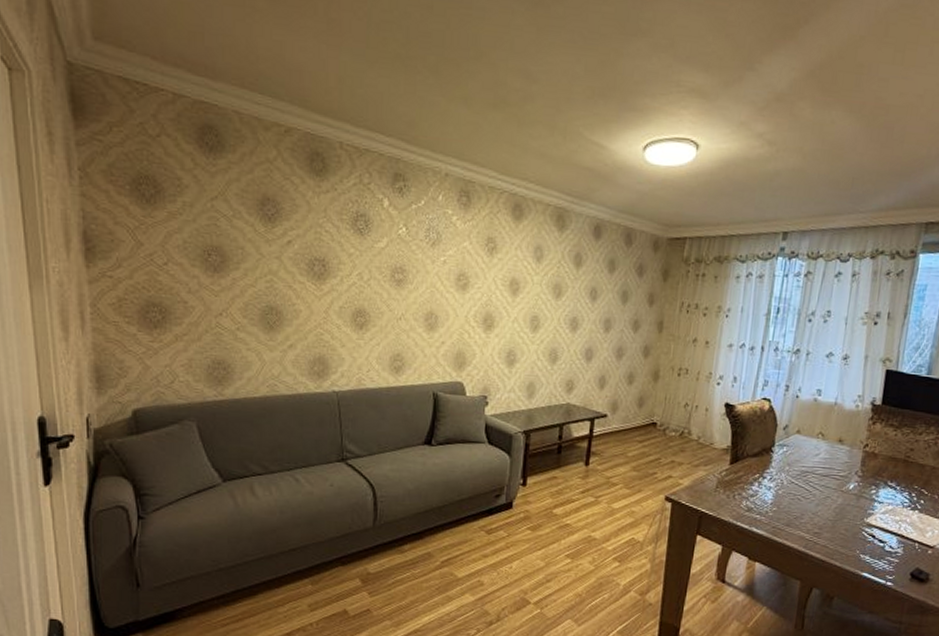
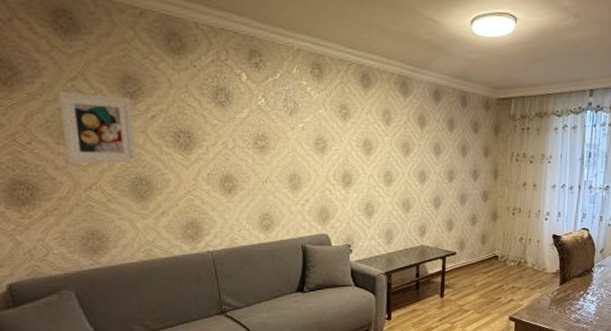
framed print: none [197,211,270,290] -> present [57,91,138,163]

